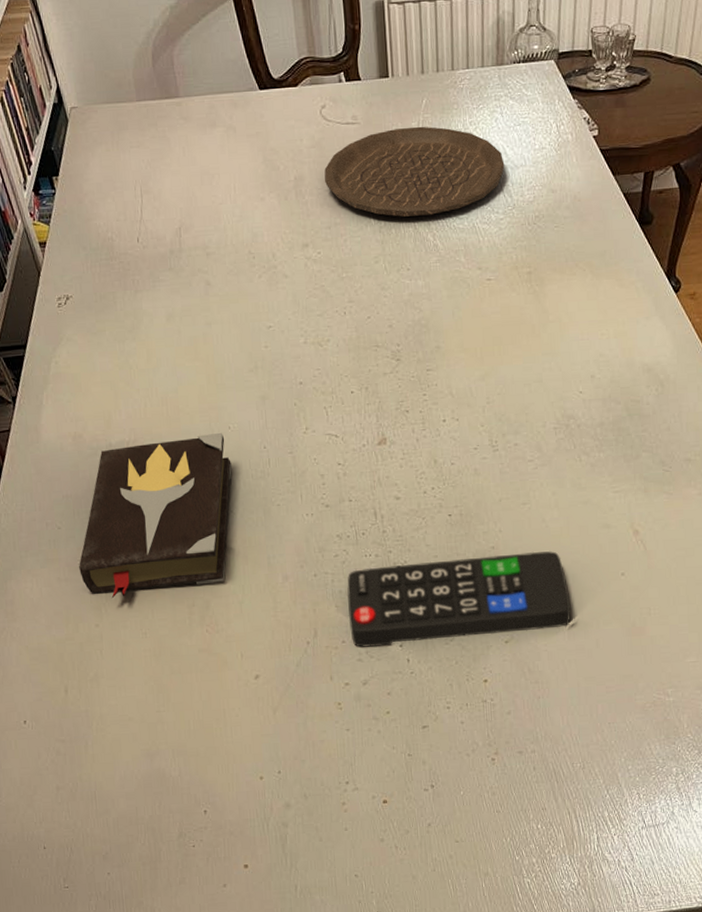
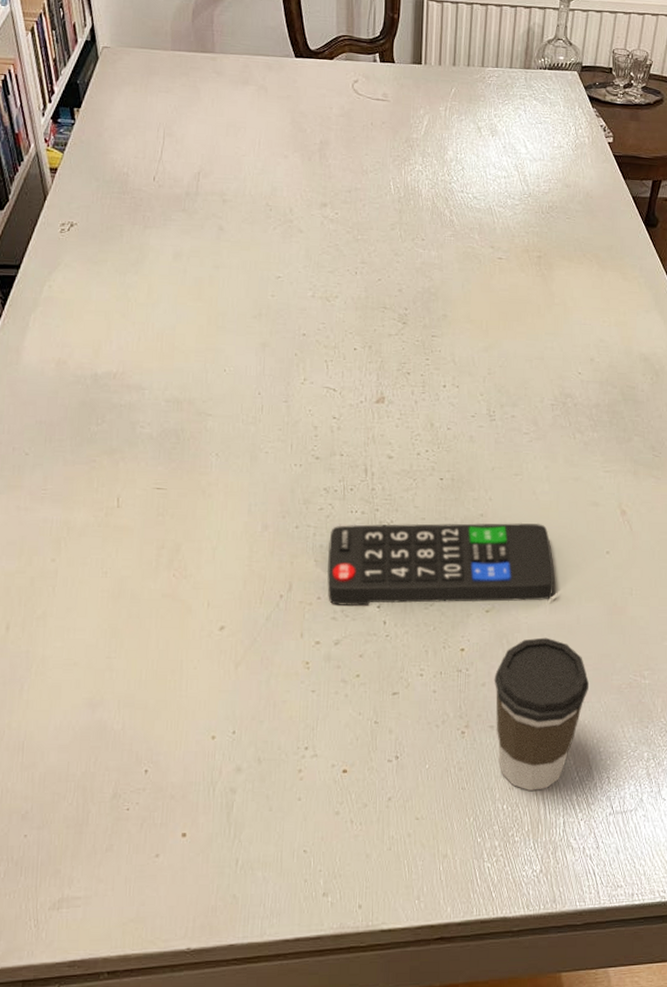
hardback book: present [79,432,232,599] -> none [42,374,223,533]
plate: present [324,126,505,217] -> none [350,110,524,193]
coffee cup: none [518,663,613,810] -> present [494,637,589,791]

